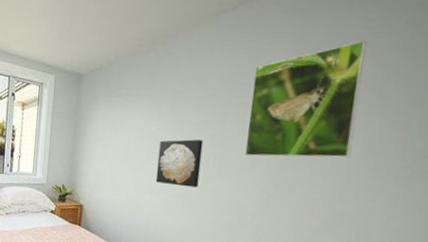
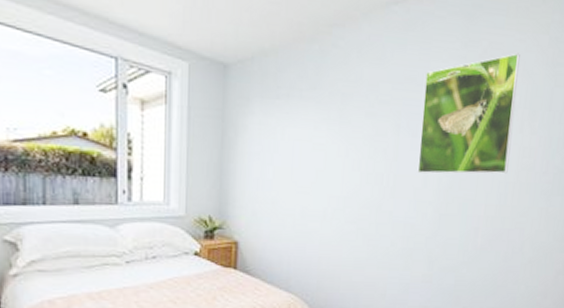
wall art: present [155,139,204,188] -> none [326,154,377,211]

